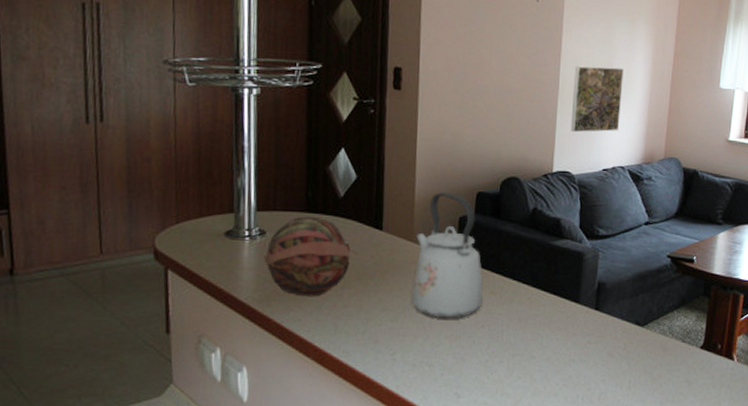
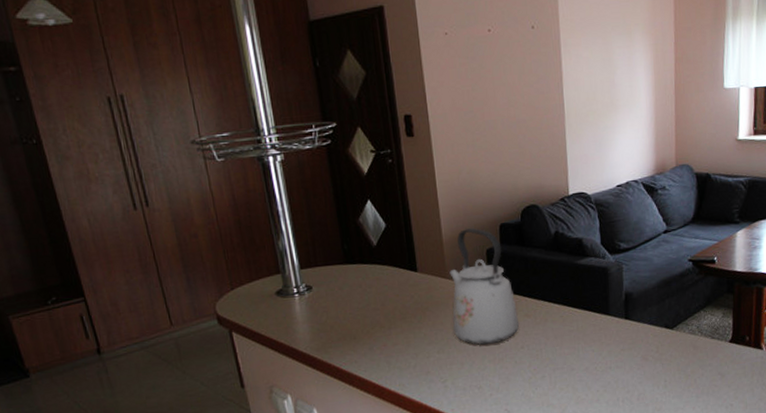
decorative ball: present [263,216,357,297] -> none [314,267,398,341]
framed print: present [570,66,624,133] -> none [578,83,629,154]

